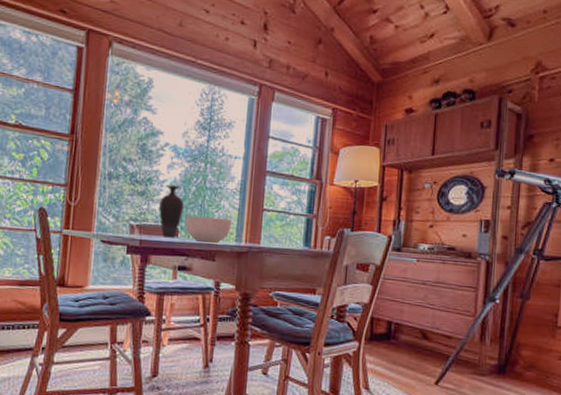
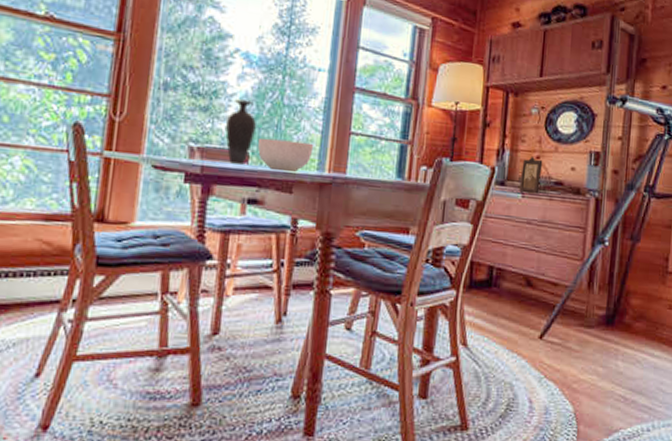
photo frame: none [414,225,439,259] -> present [519,155,546,194]

